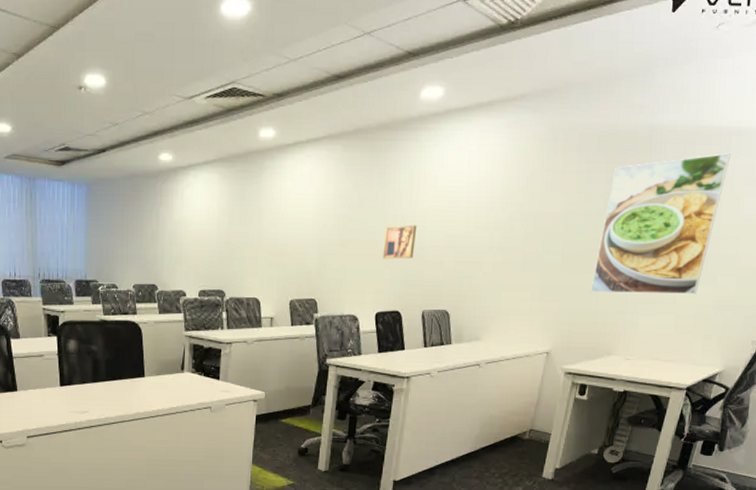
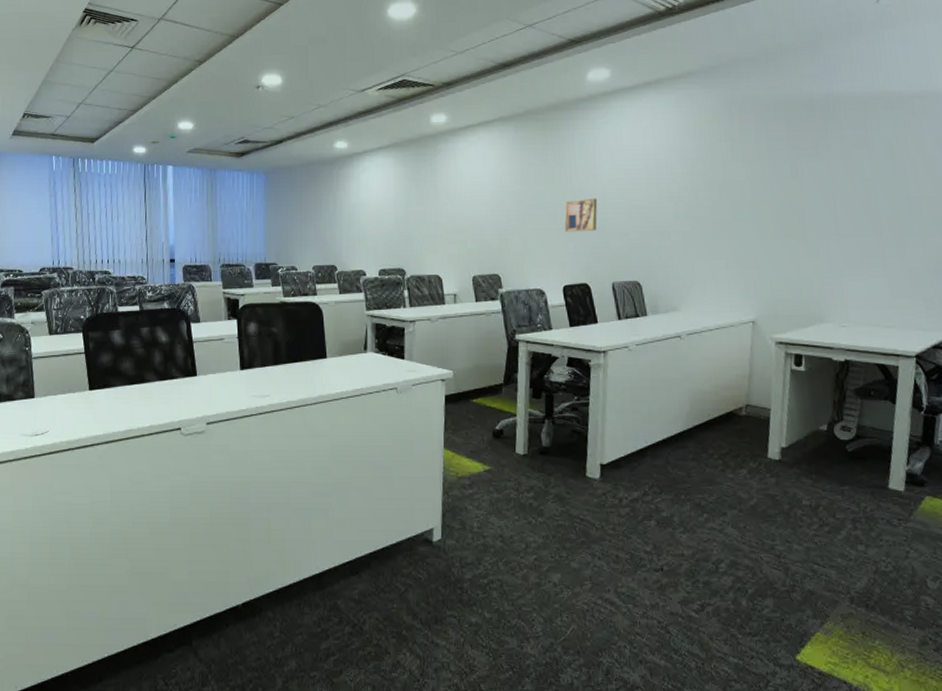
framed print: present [590,153,731,294] -> none [789,116,917,258]

